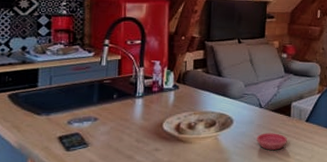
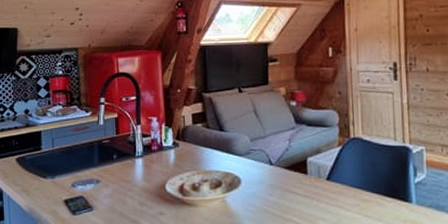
saucer: present [257,133,287,150] -> none [269,194,306,214]

